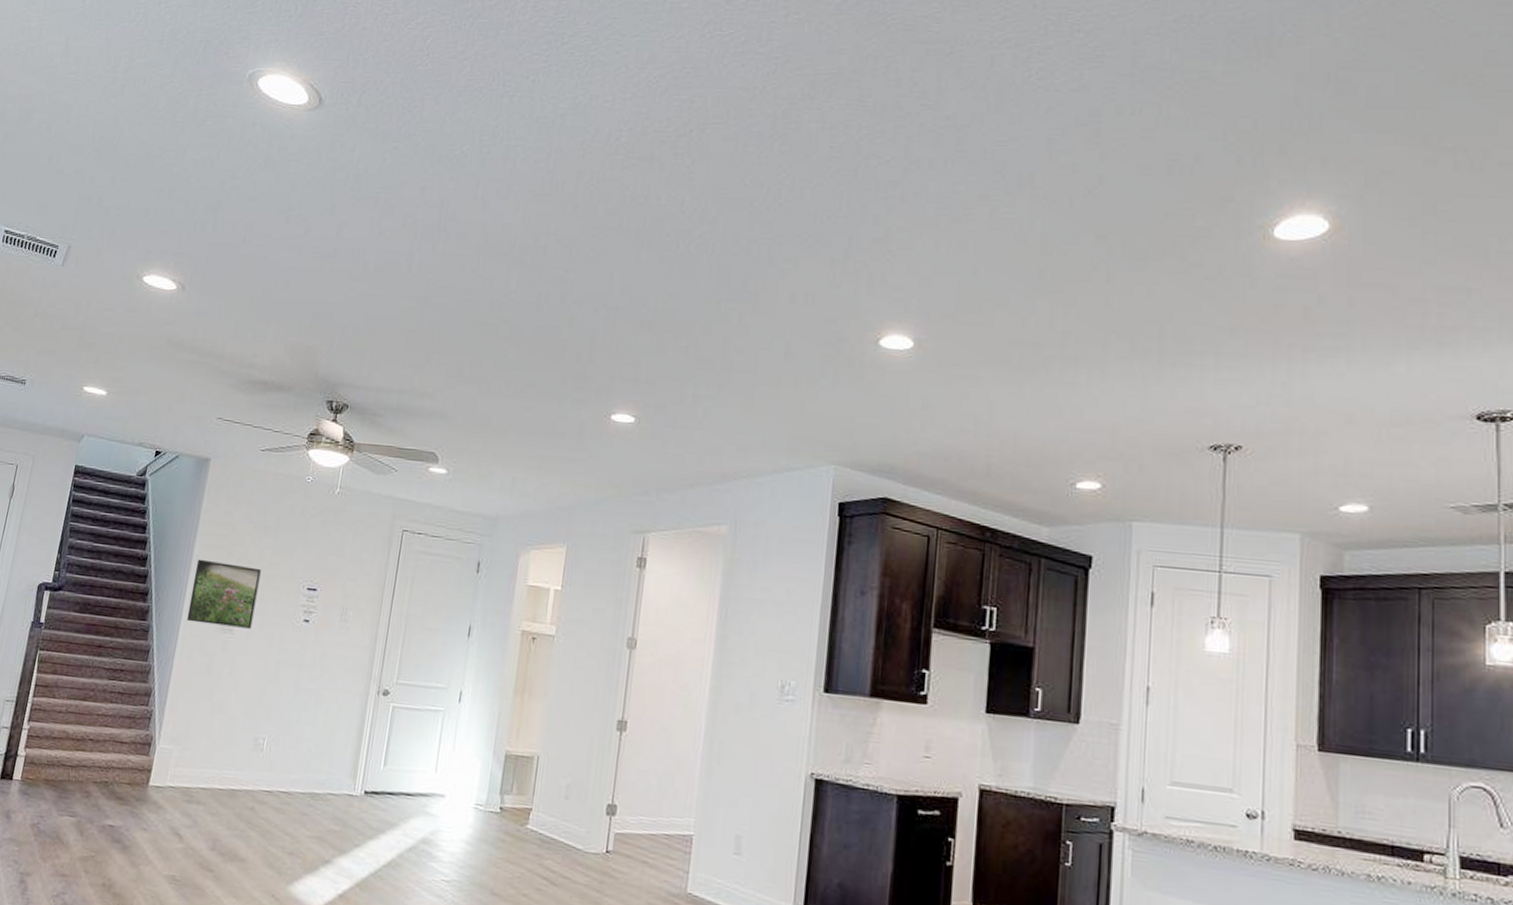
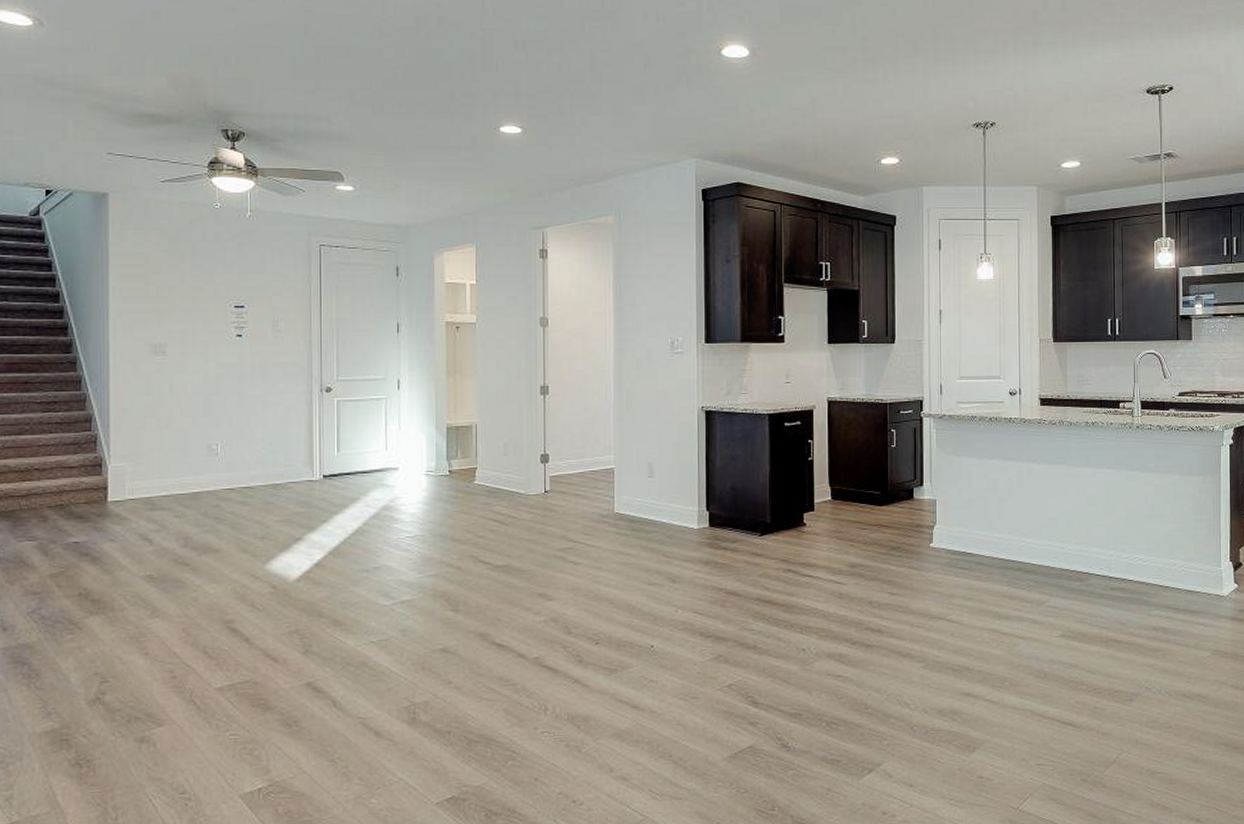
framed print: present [186,559,261,629] -> none [114,290,184,349]

